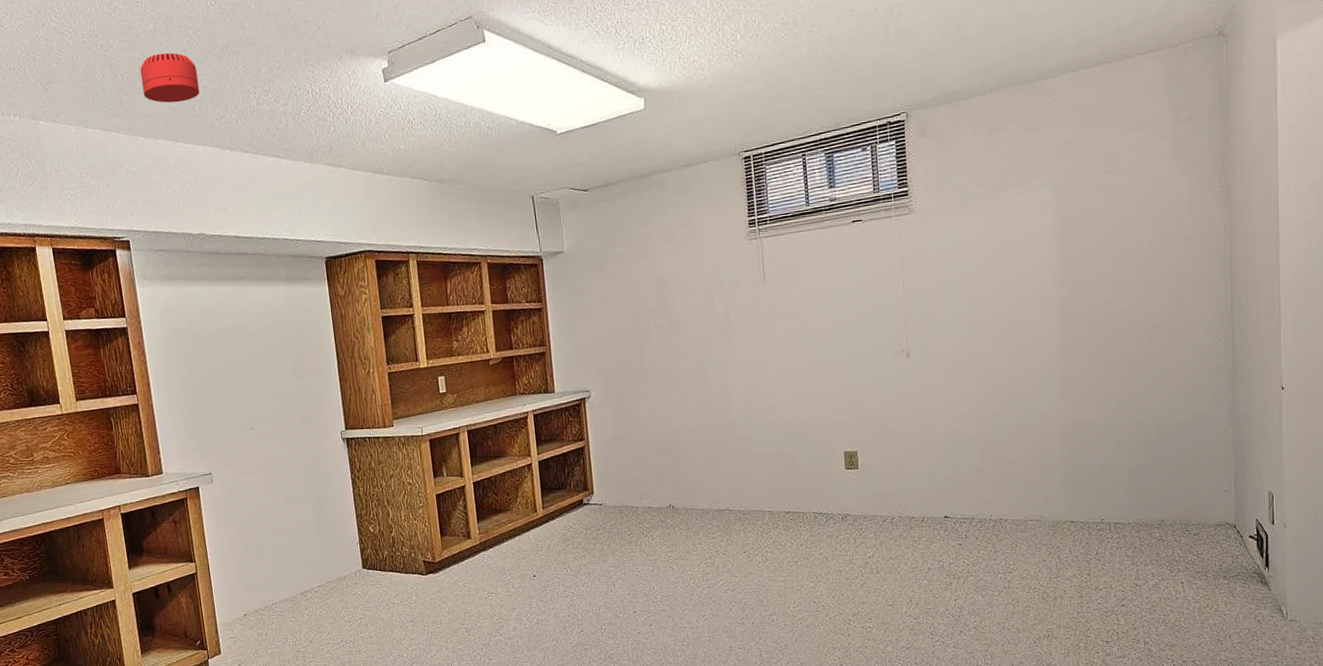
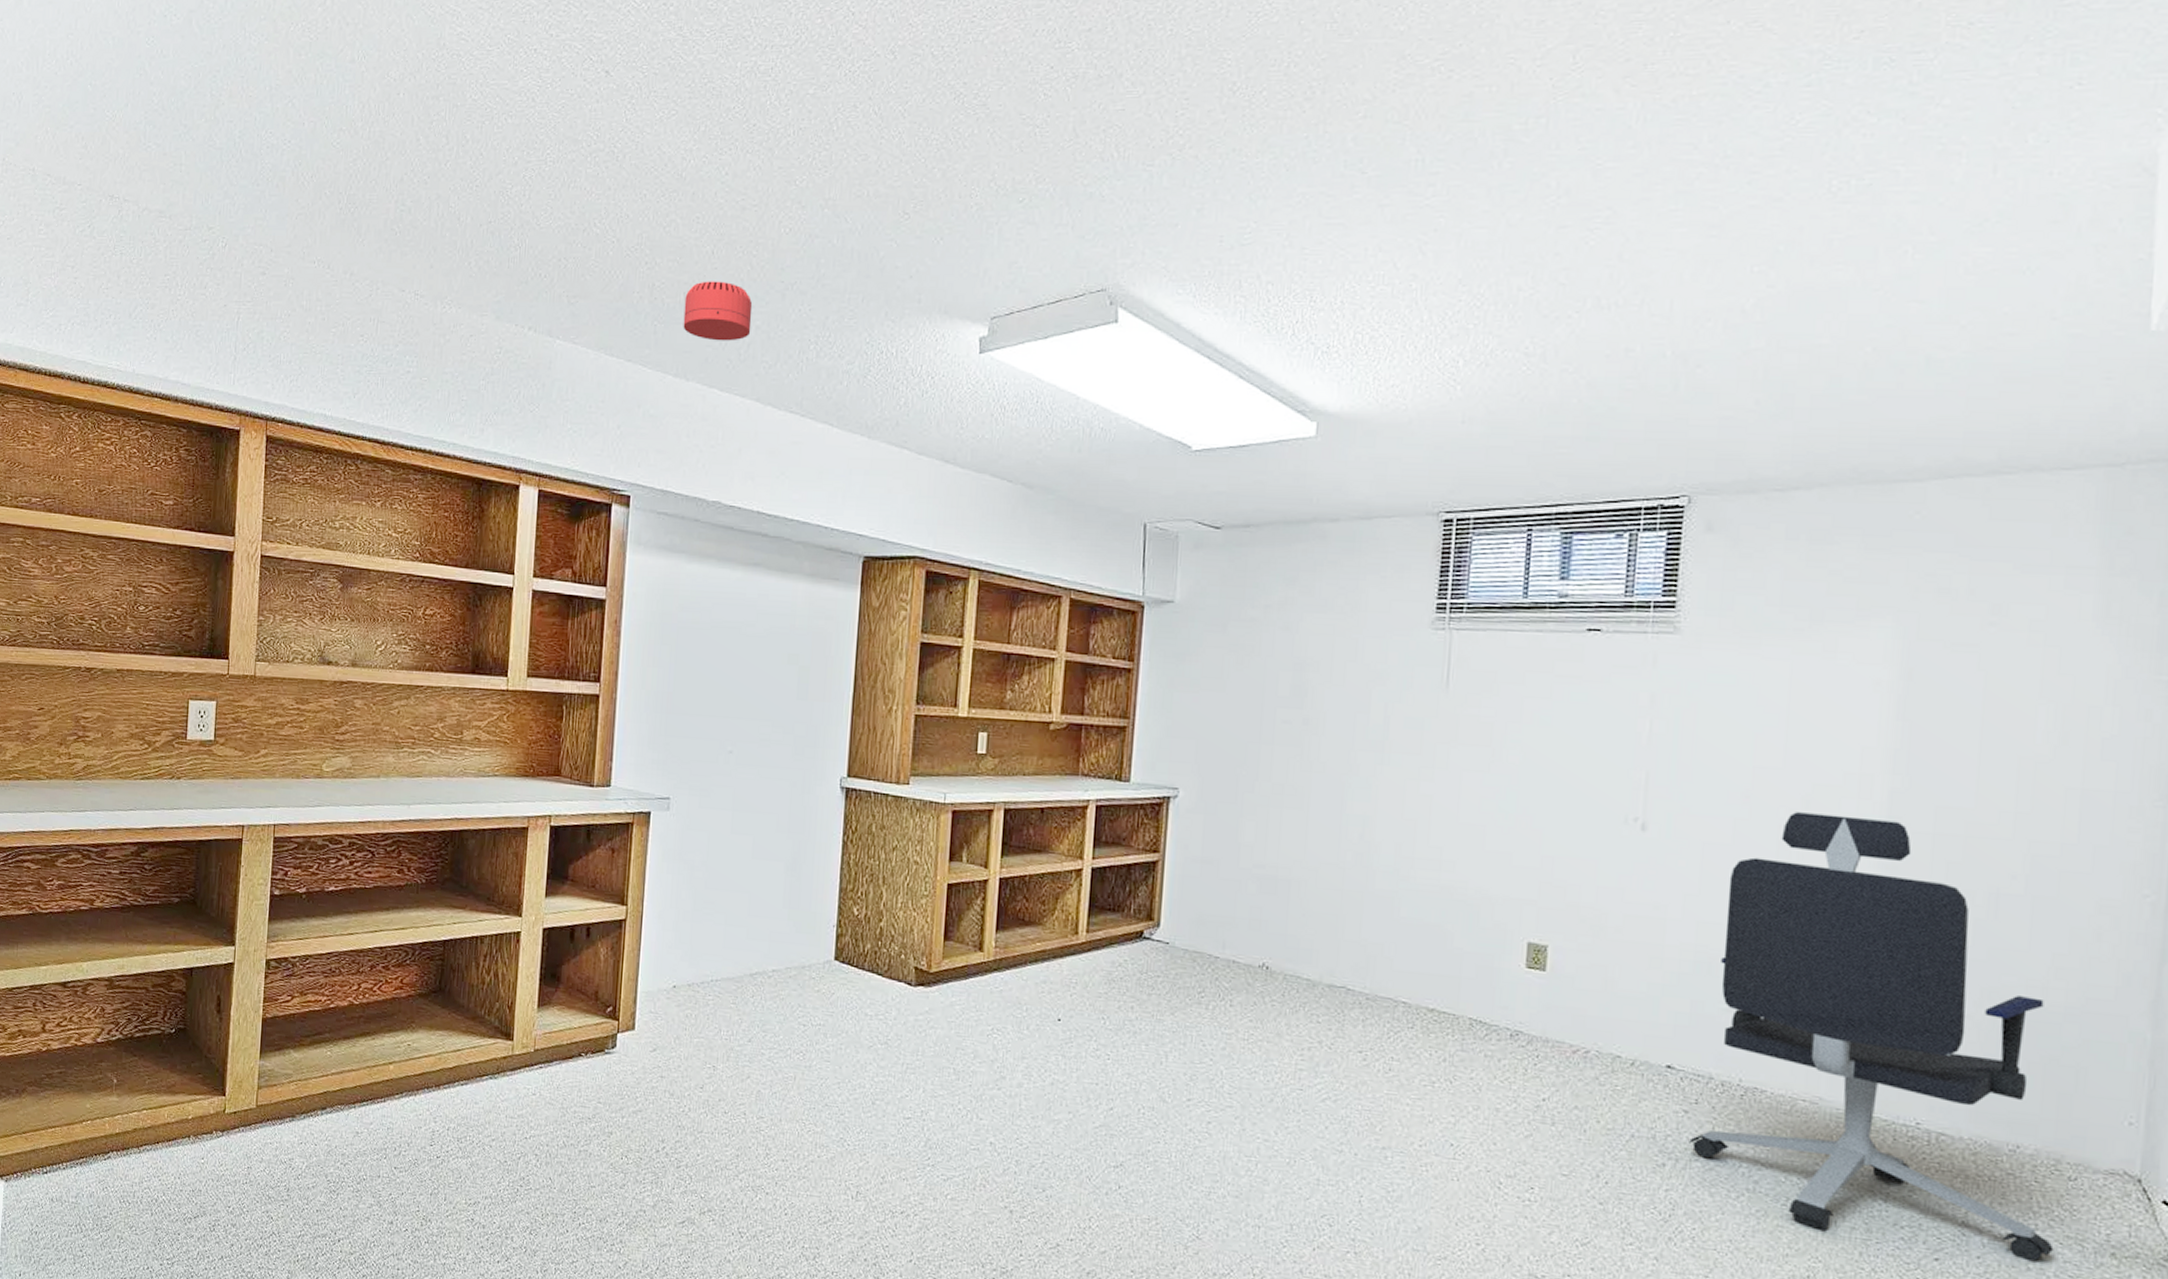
office chair: none [965,319,1190,604] -> present [1689,812,2054,1262]

